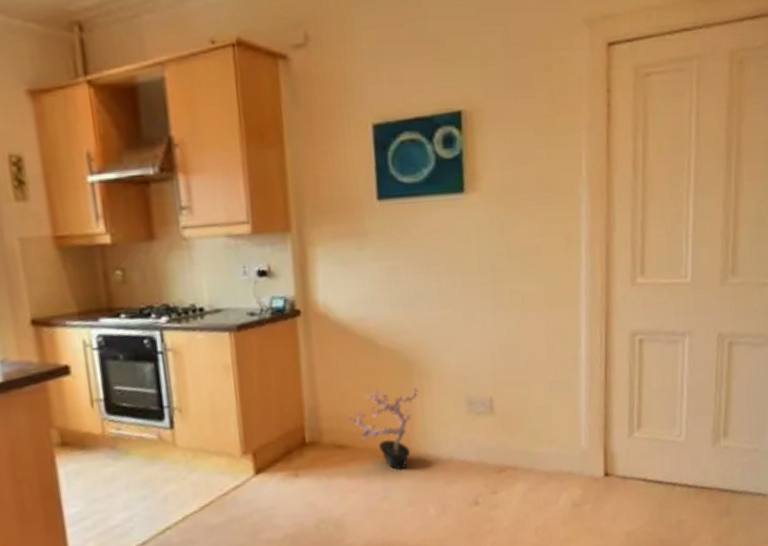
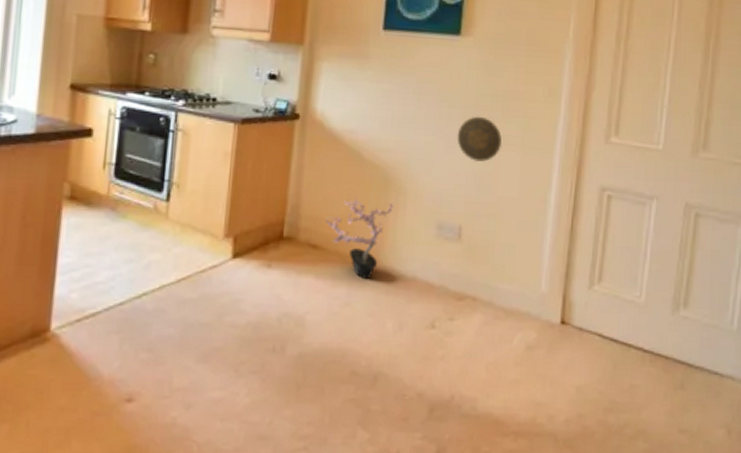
decorative plate: none [475,278,525,329] -> present [457,116,502,163]

